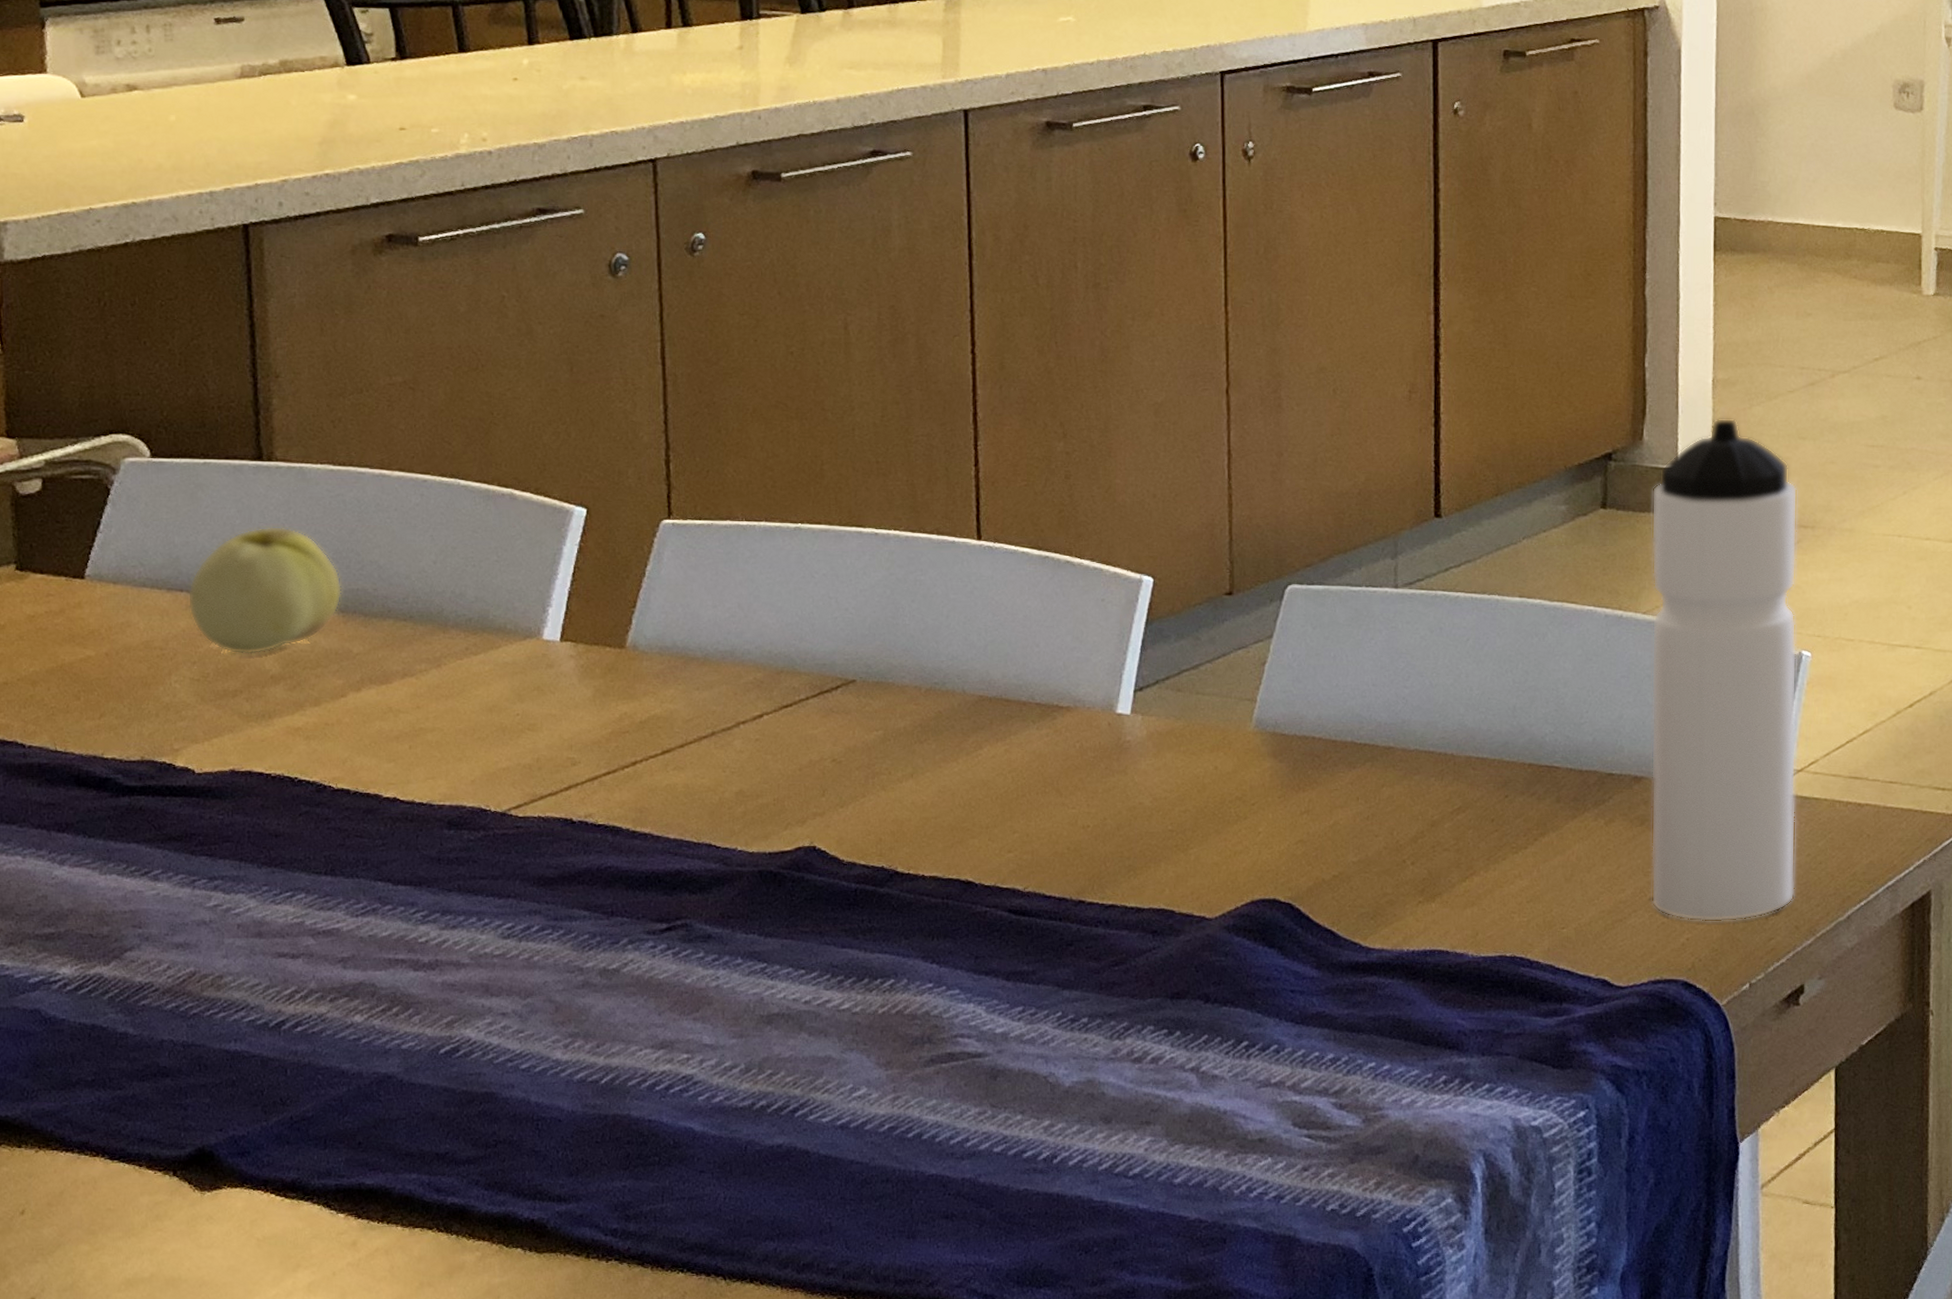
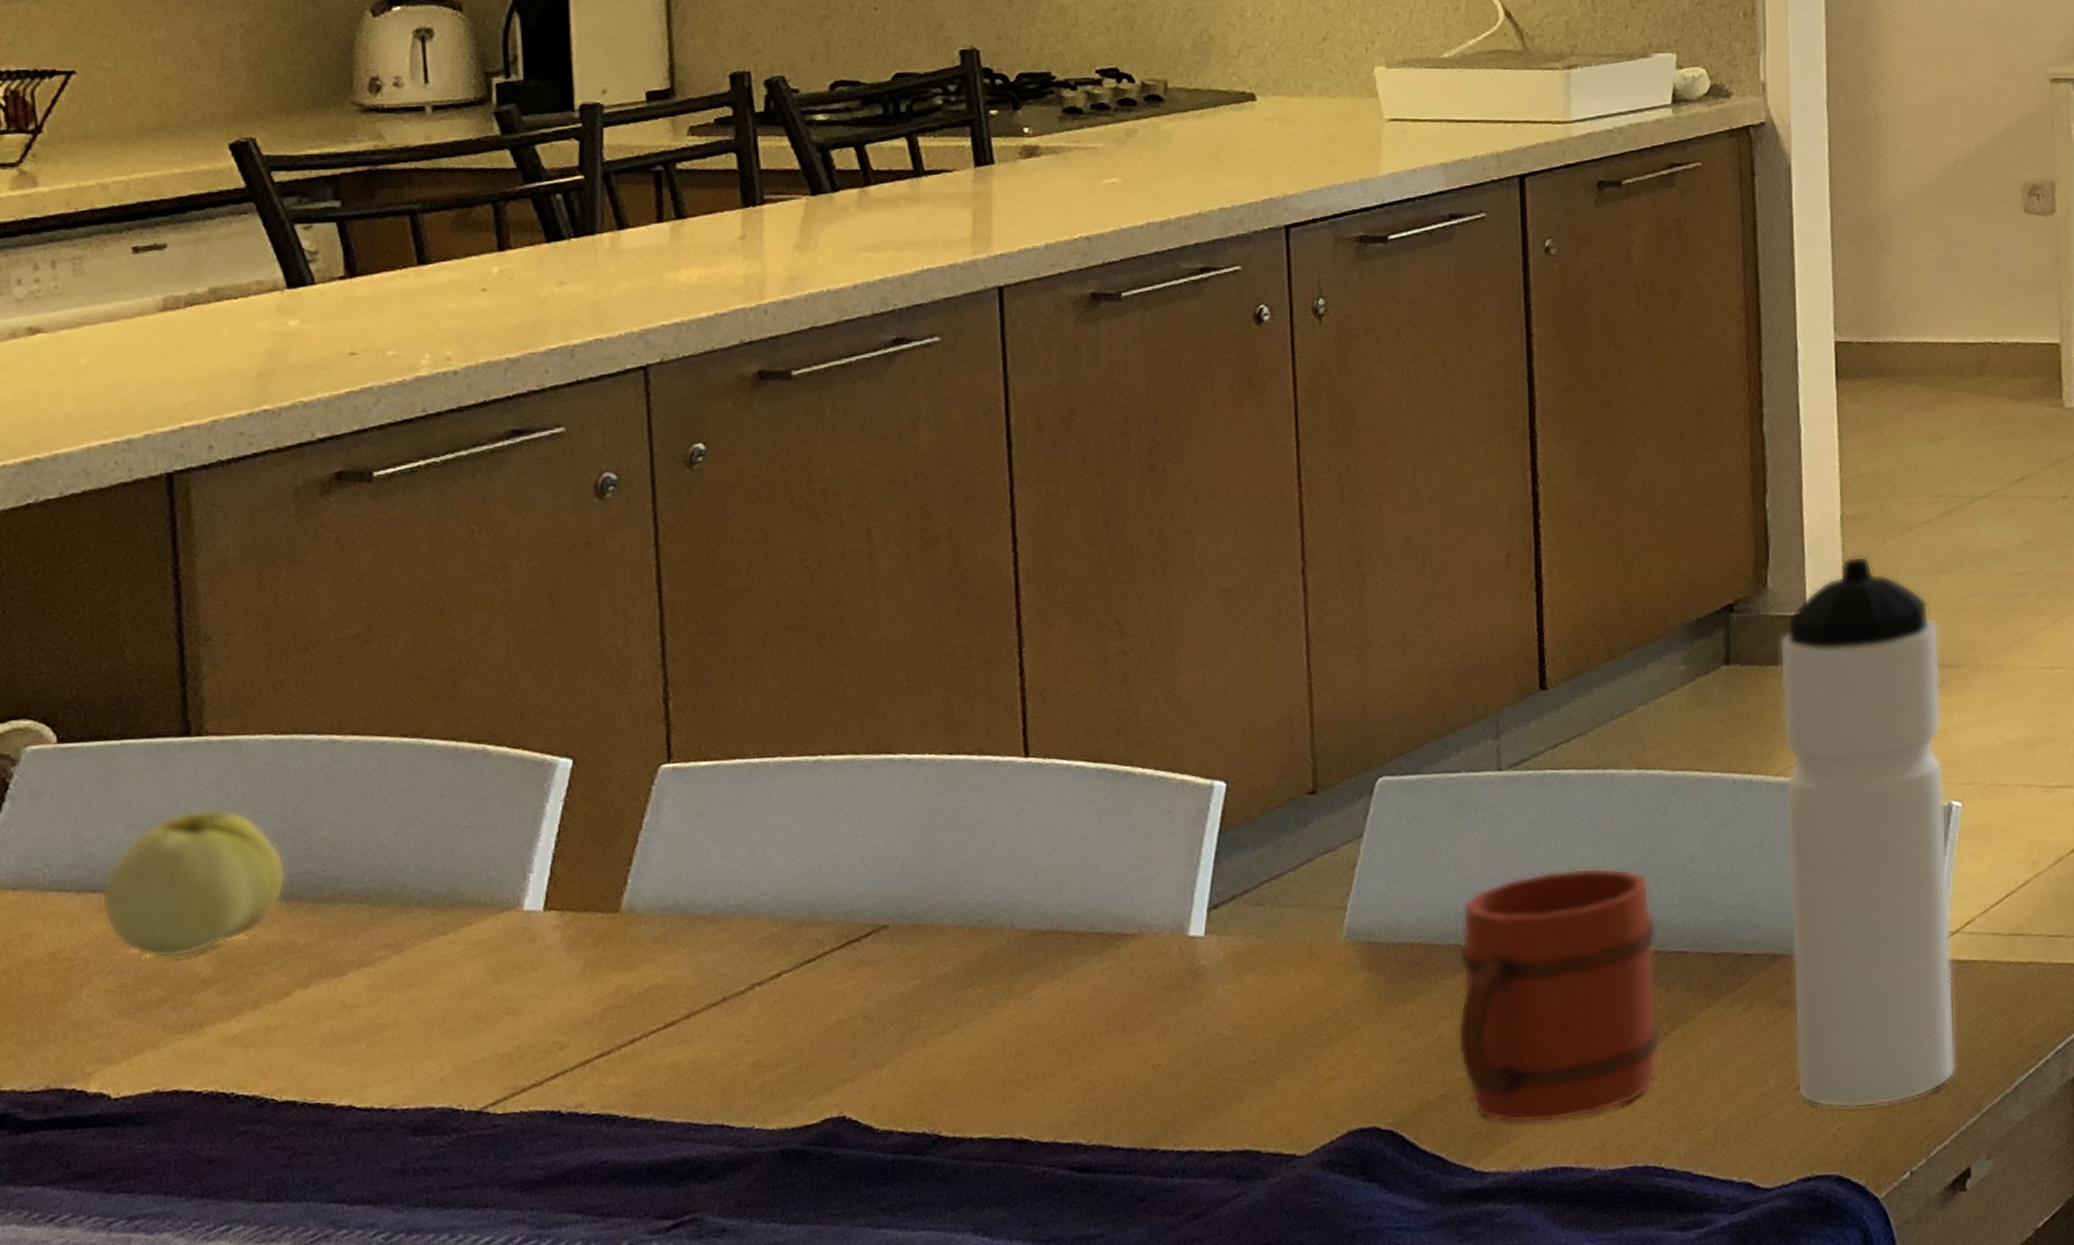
mug: none [1350,683,1531,909] -> present [1457,867,1661,1124]

